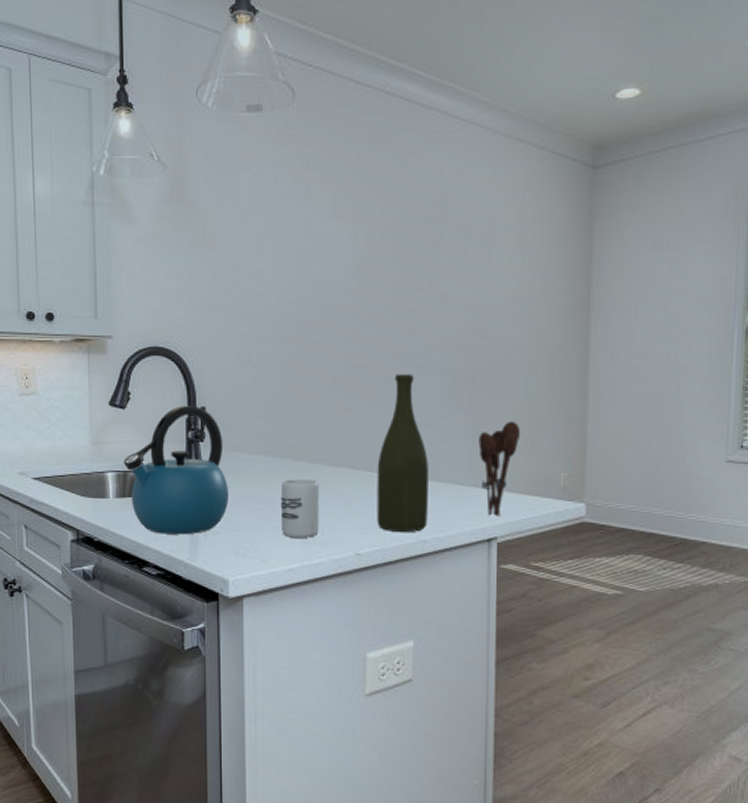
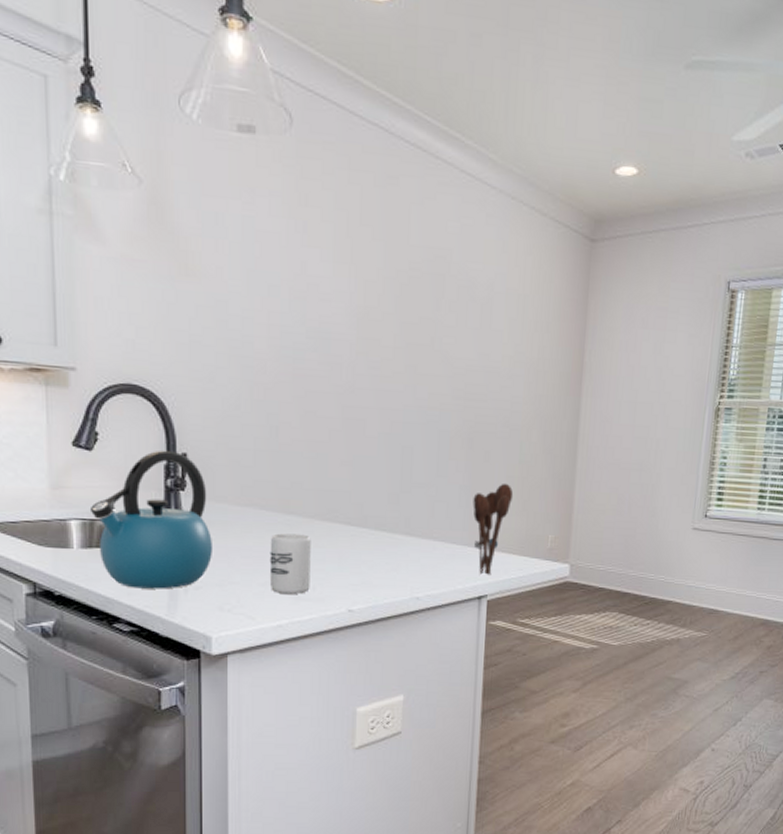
bottle: present [377,373,429,532] -> none [370,430,424,589]

